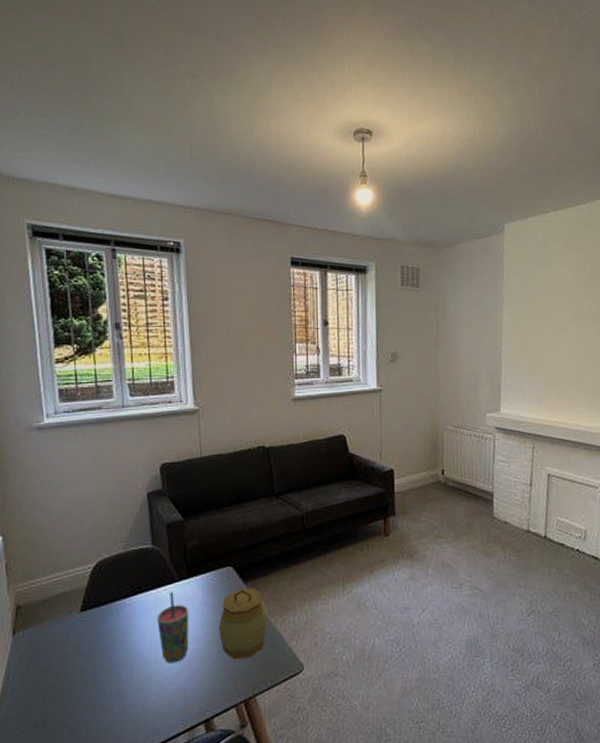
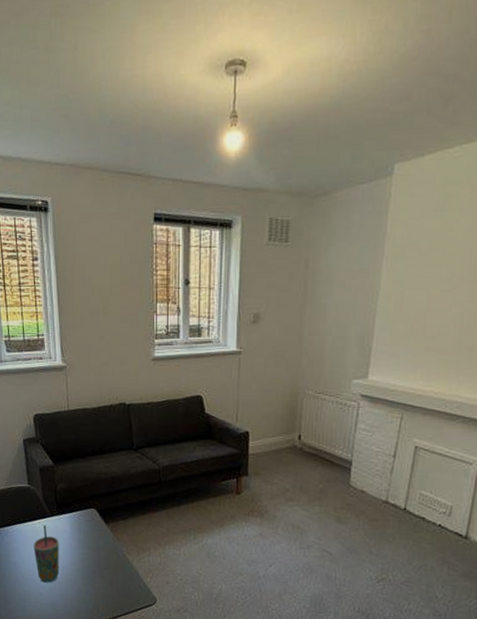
jar: present [219,588,267,659] -> none [85,528,126,587]

